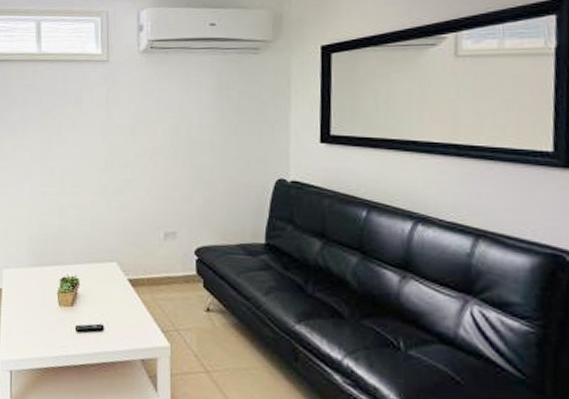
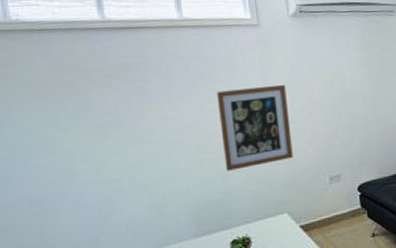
wall art: none [62,124,129,208] -> present [216,84,293,171]

